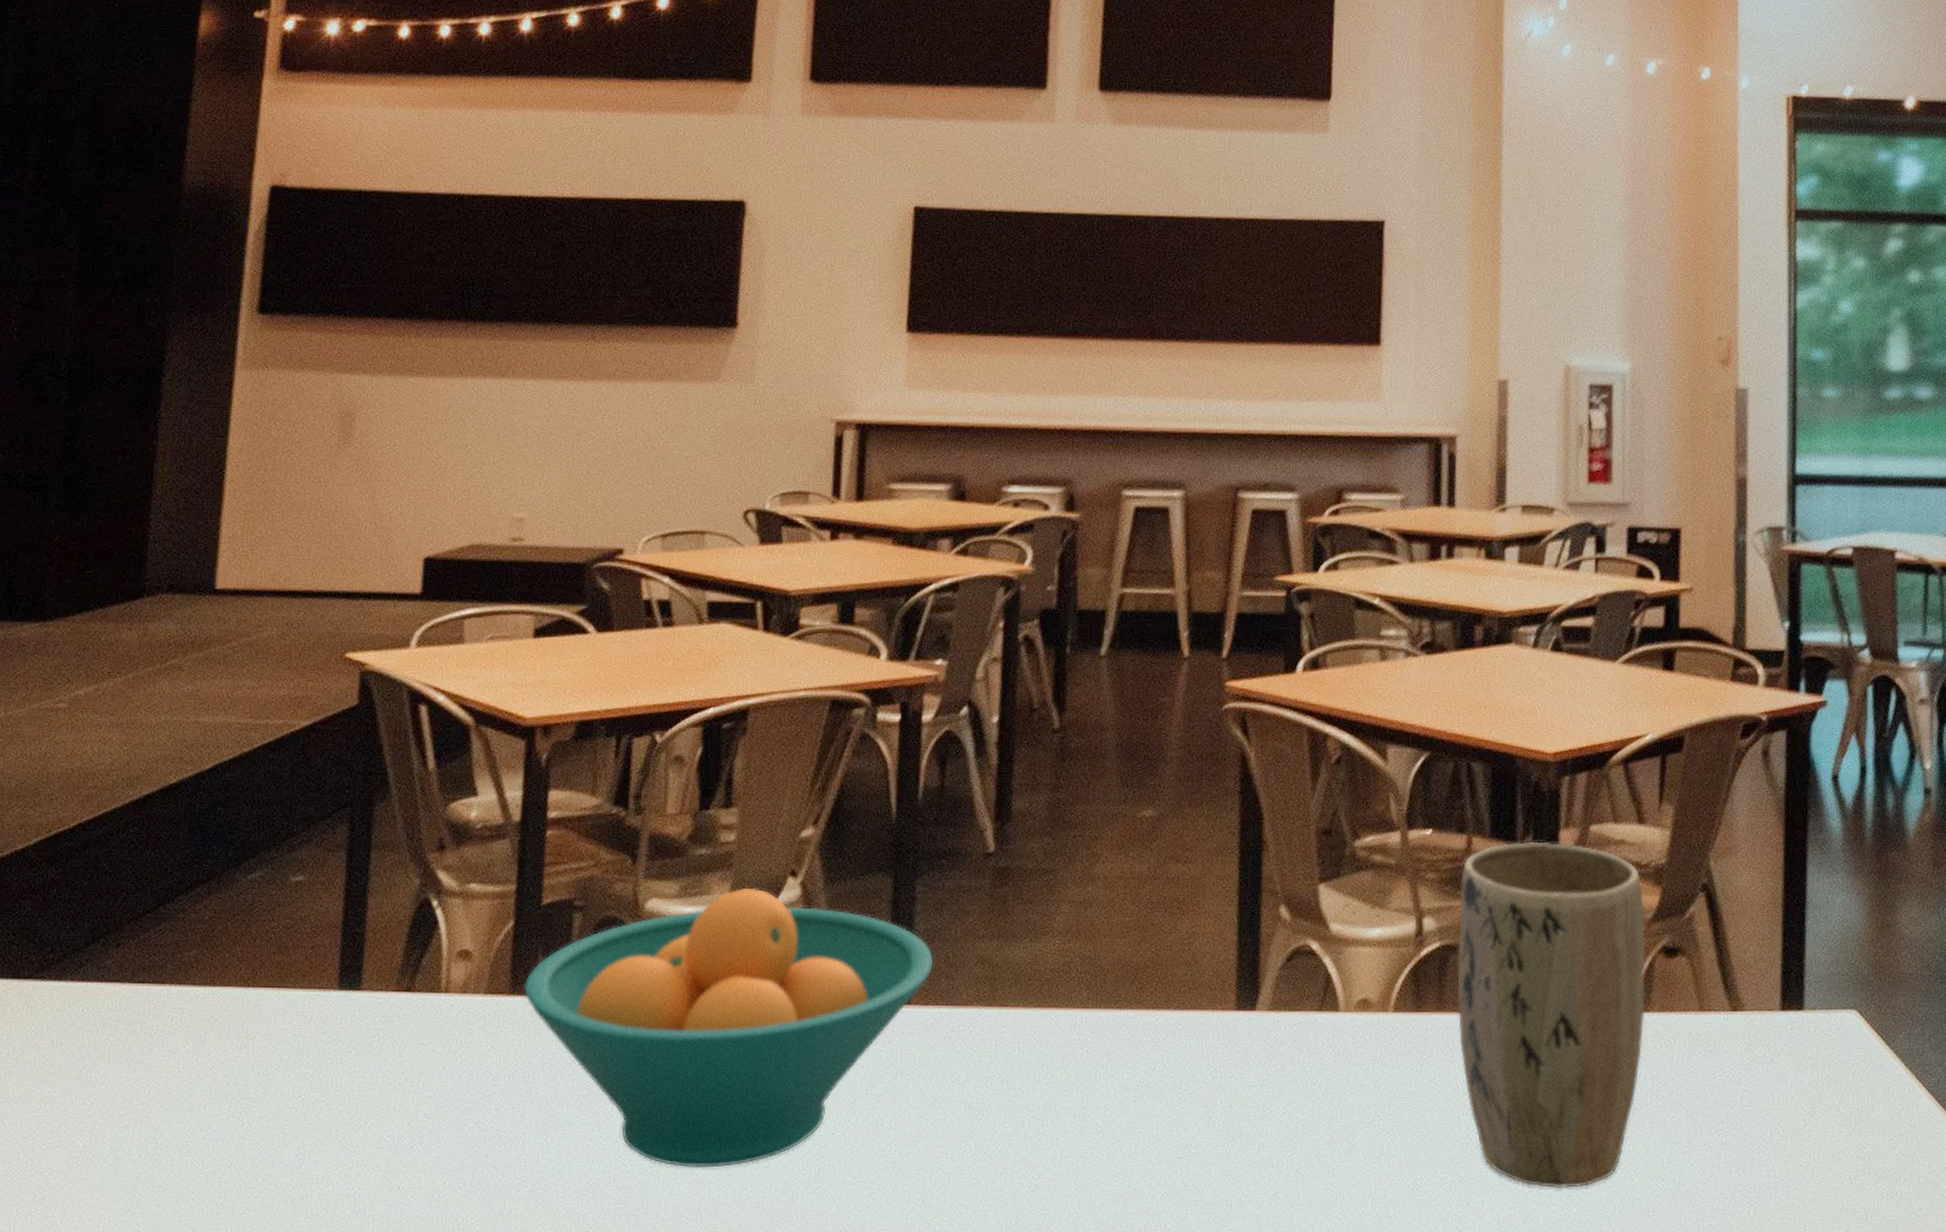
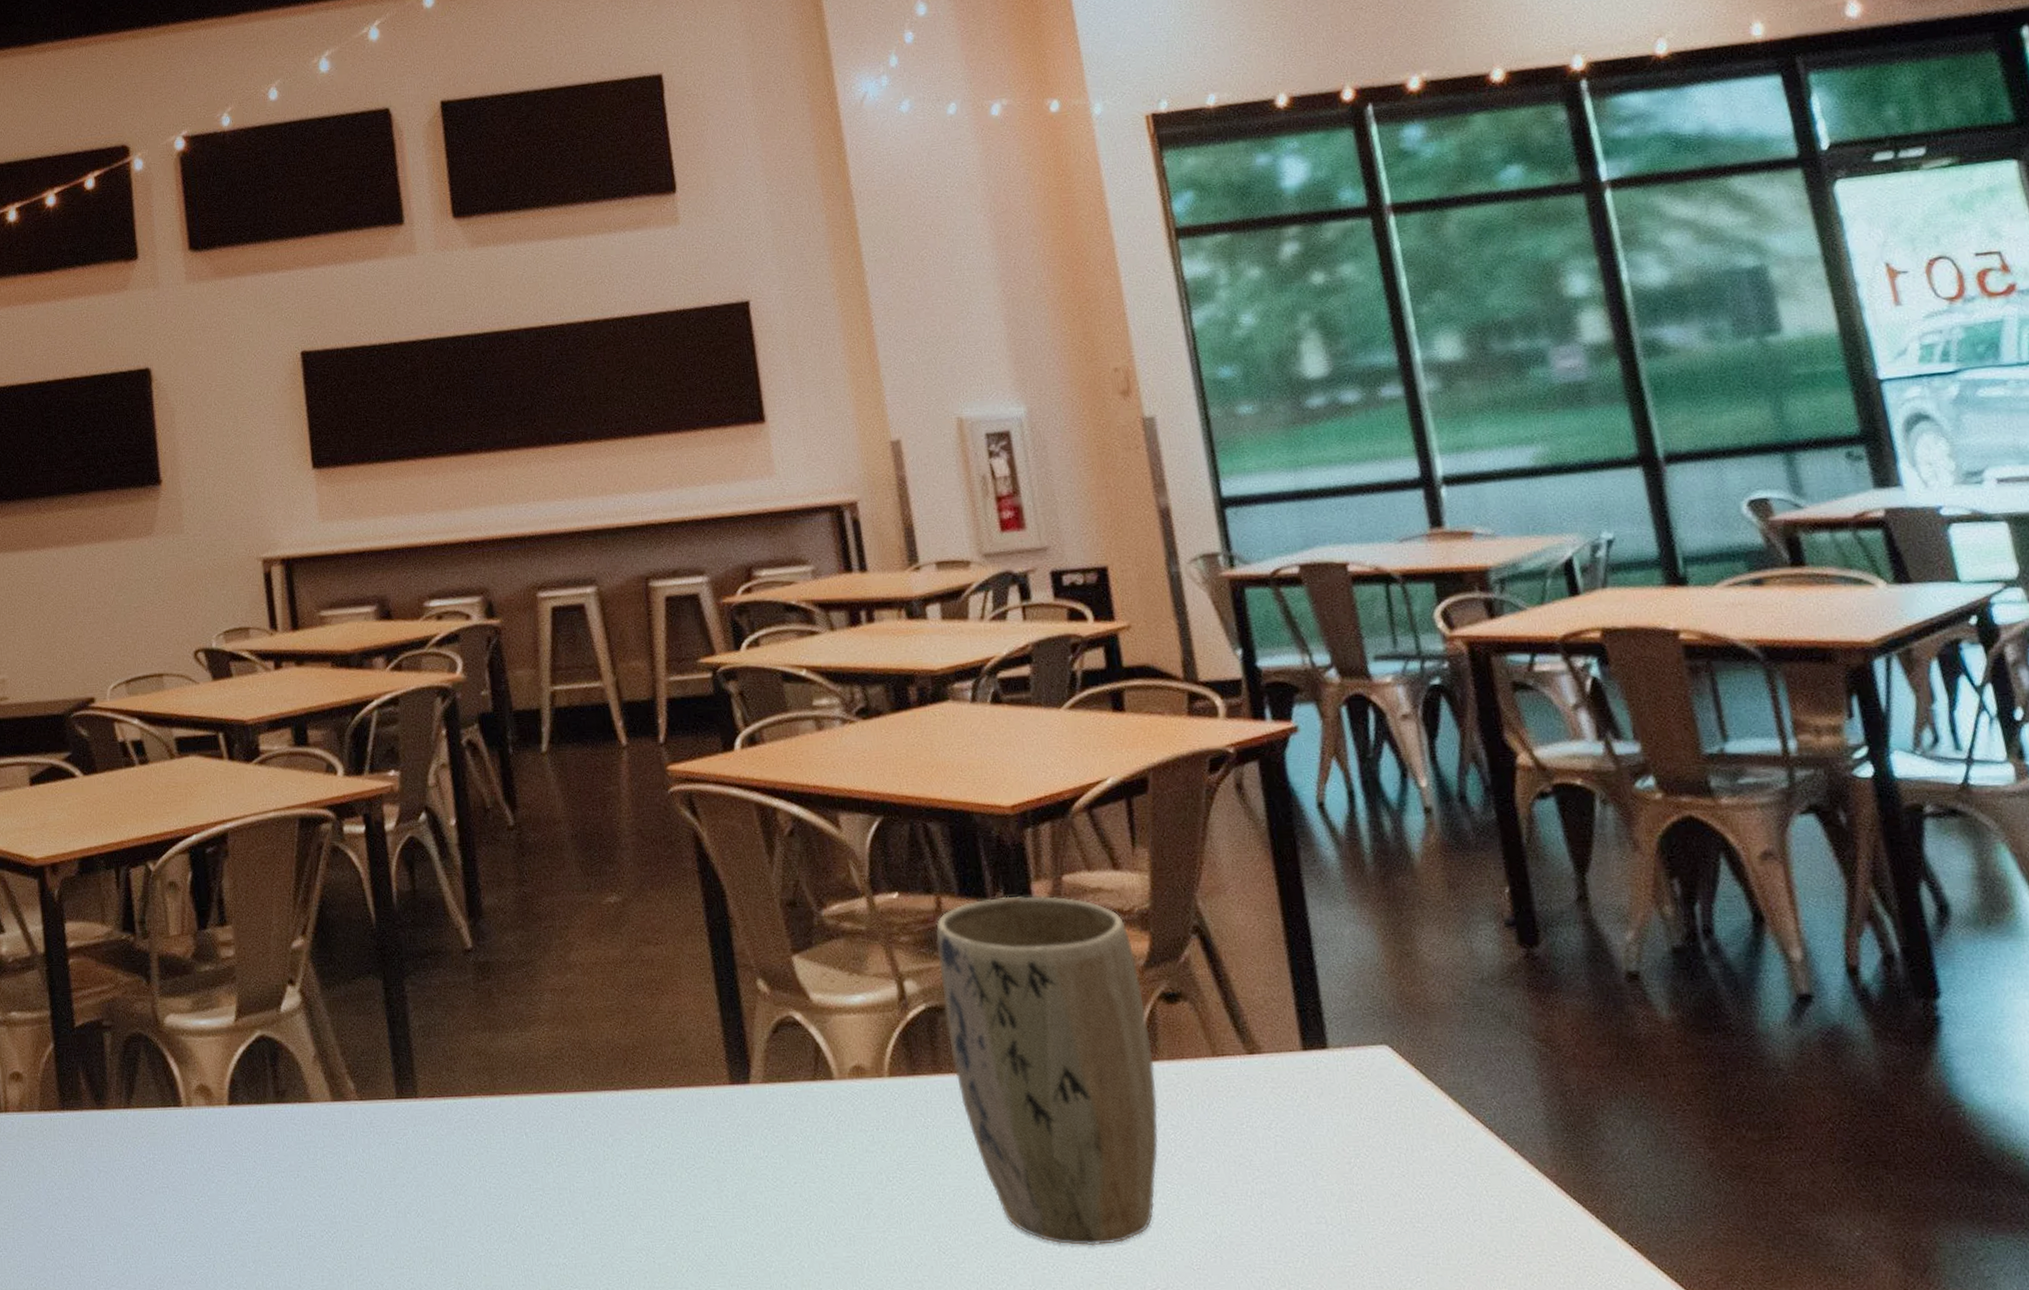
fruit bowl: present [523,887,934,1168] -> none [70,998,434,1261]

